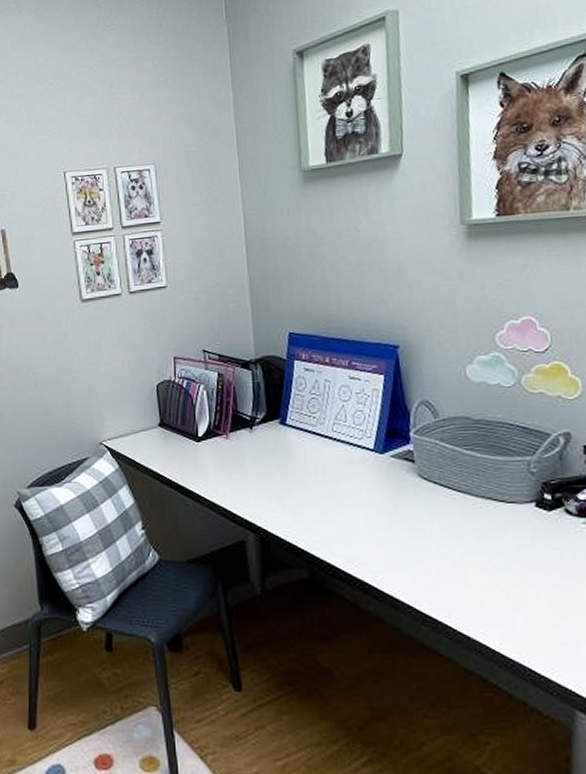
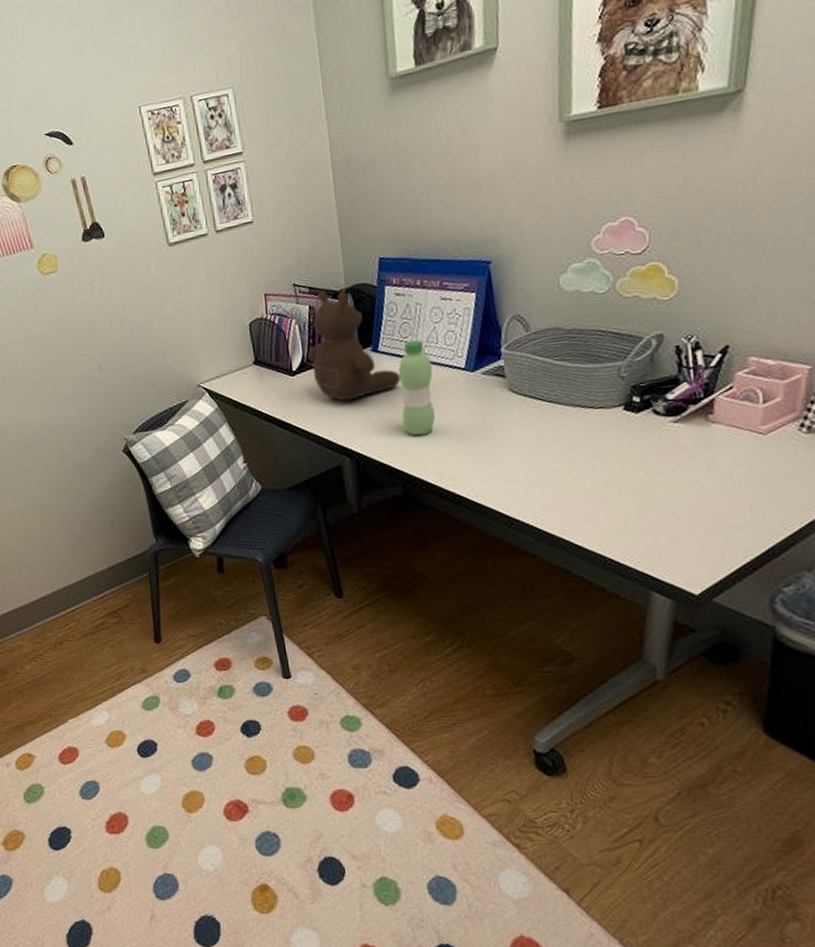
teddy bear: none [215,359,308,473] -> present [308,290,400,401]
water bottle: none [306,416,344,516] -> present [398,340,436,436]

